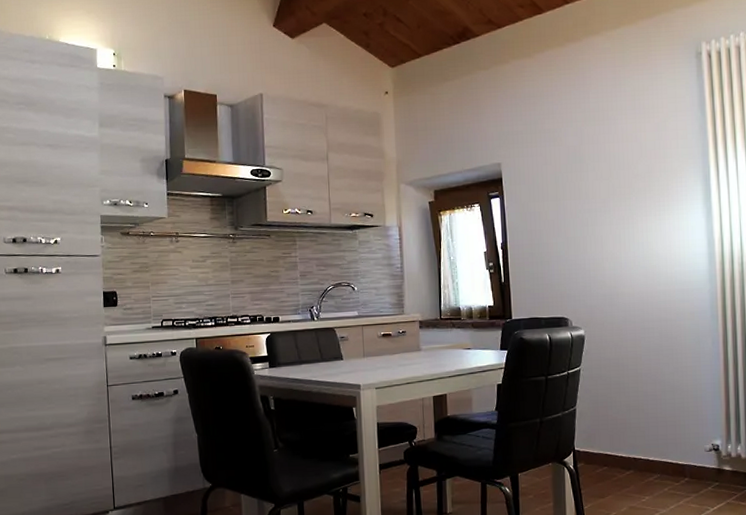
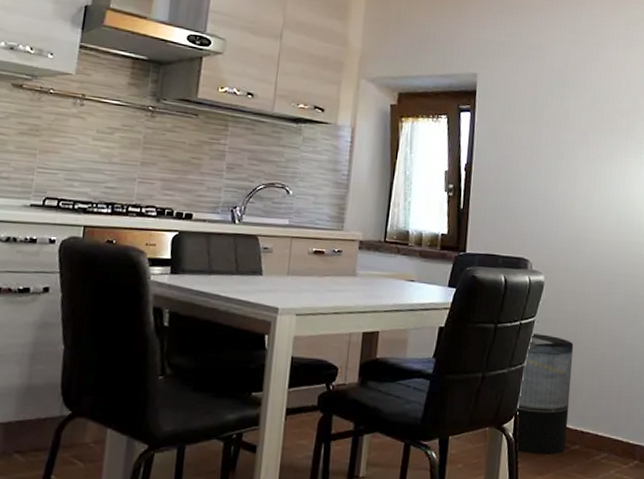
trash can: none [575,380,622,481] -> present [515,333,574,455]

